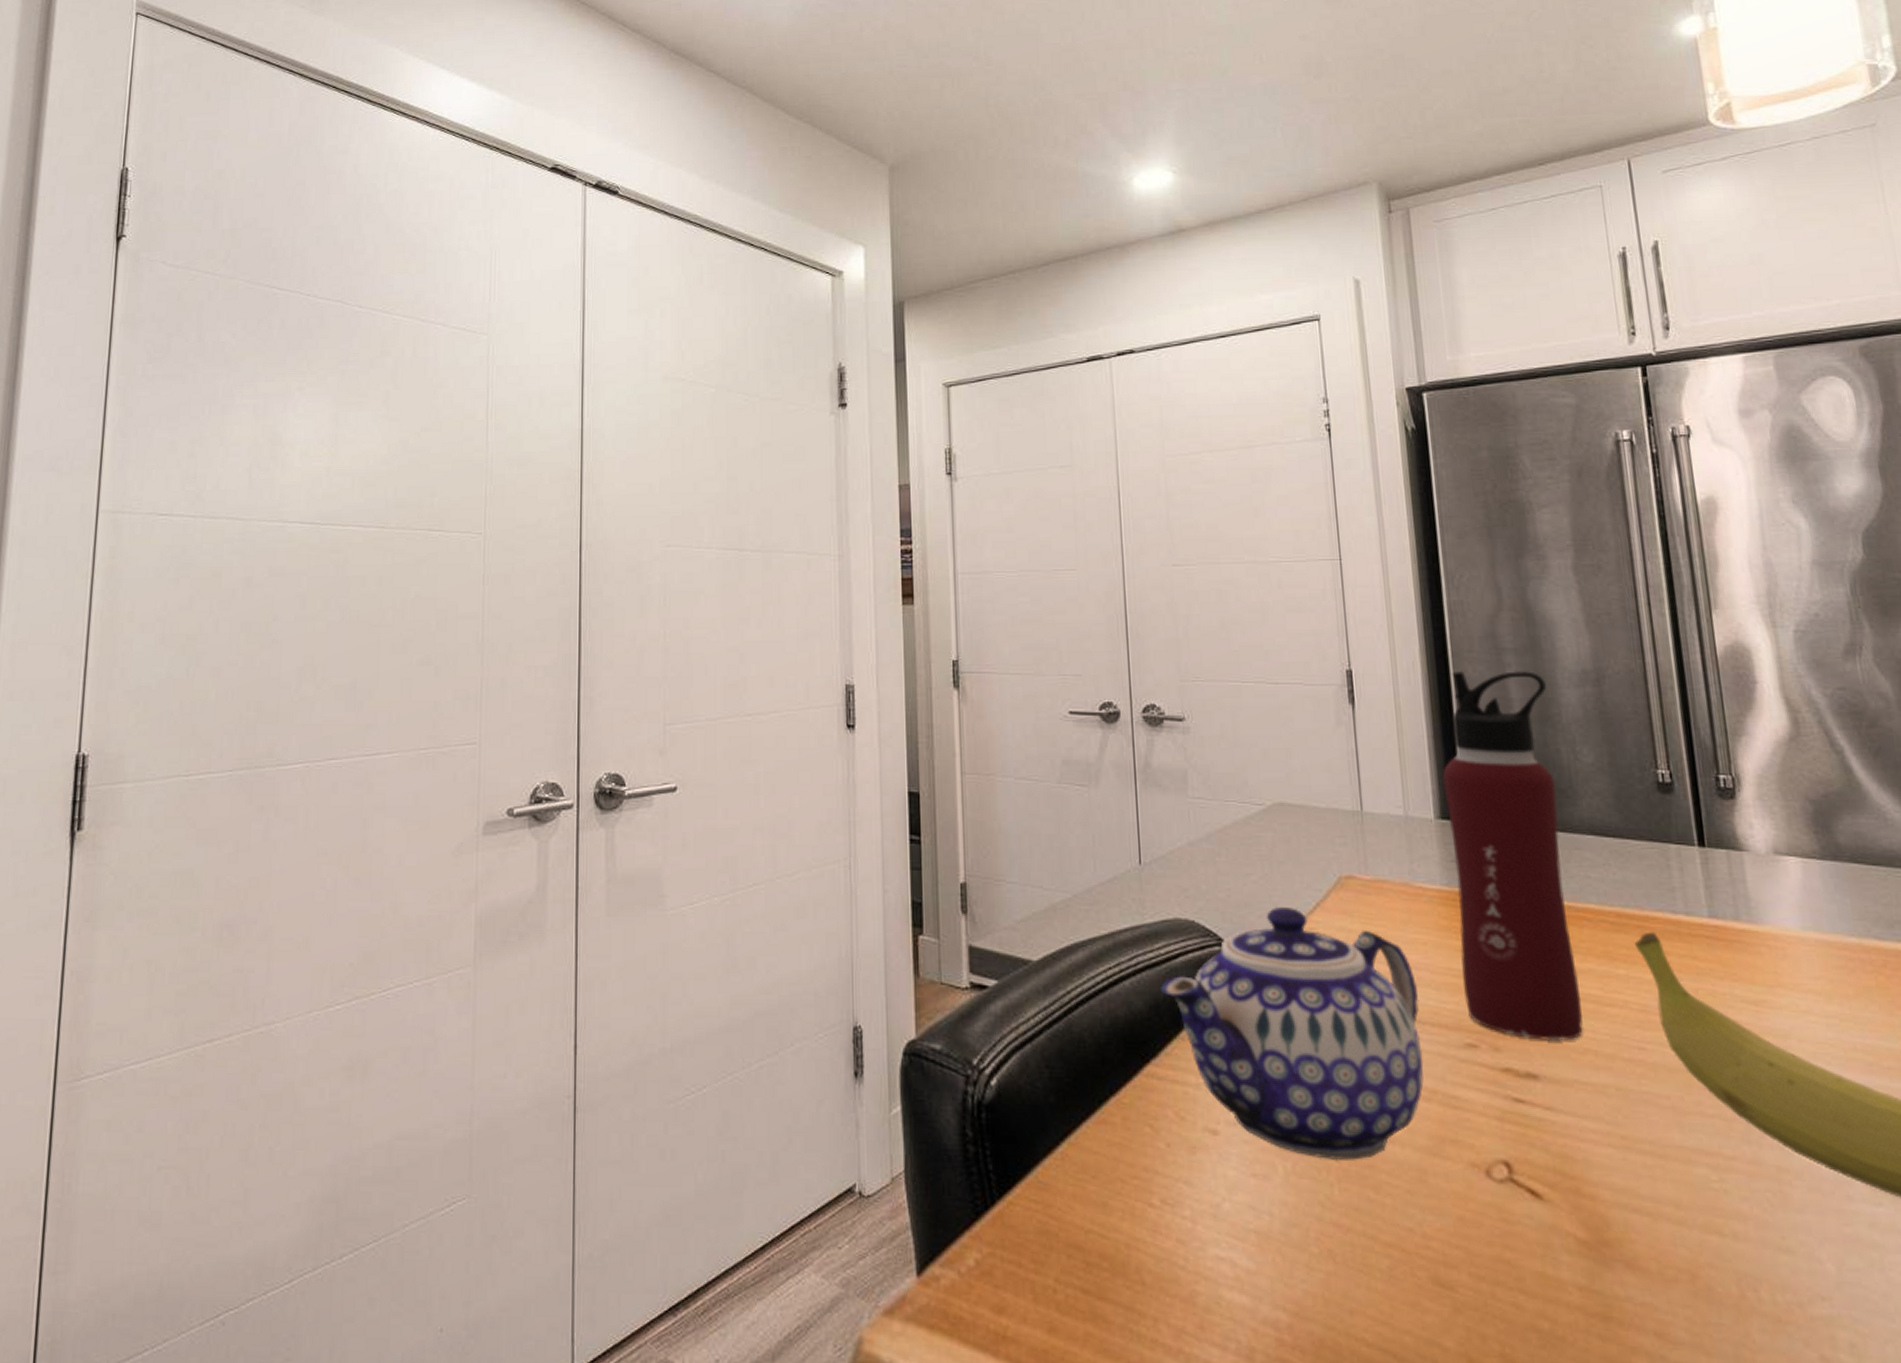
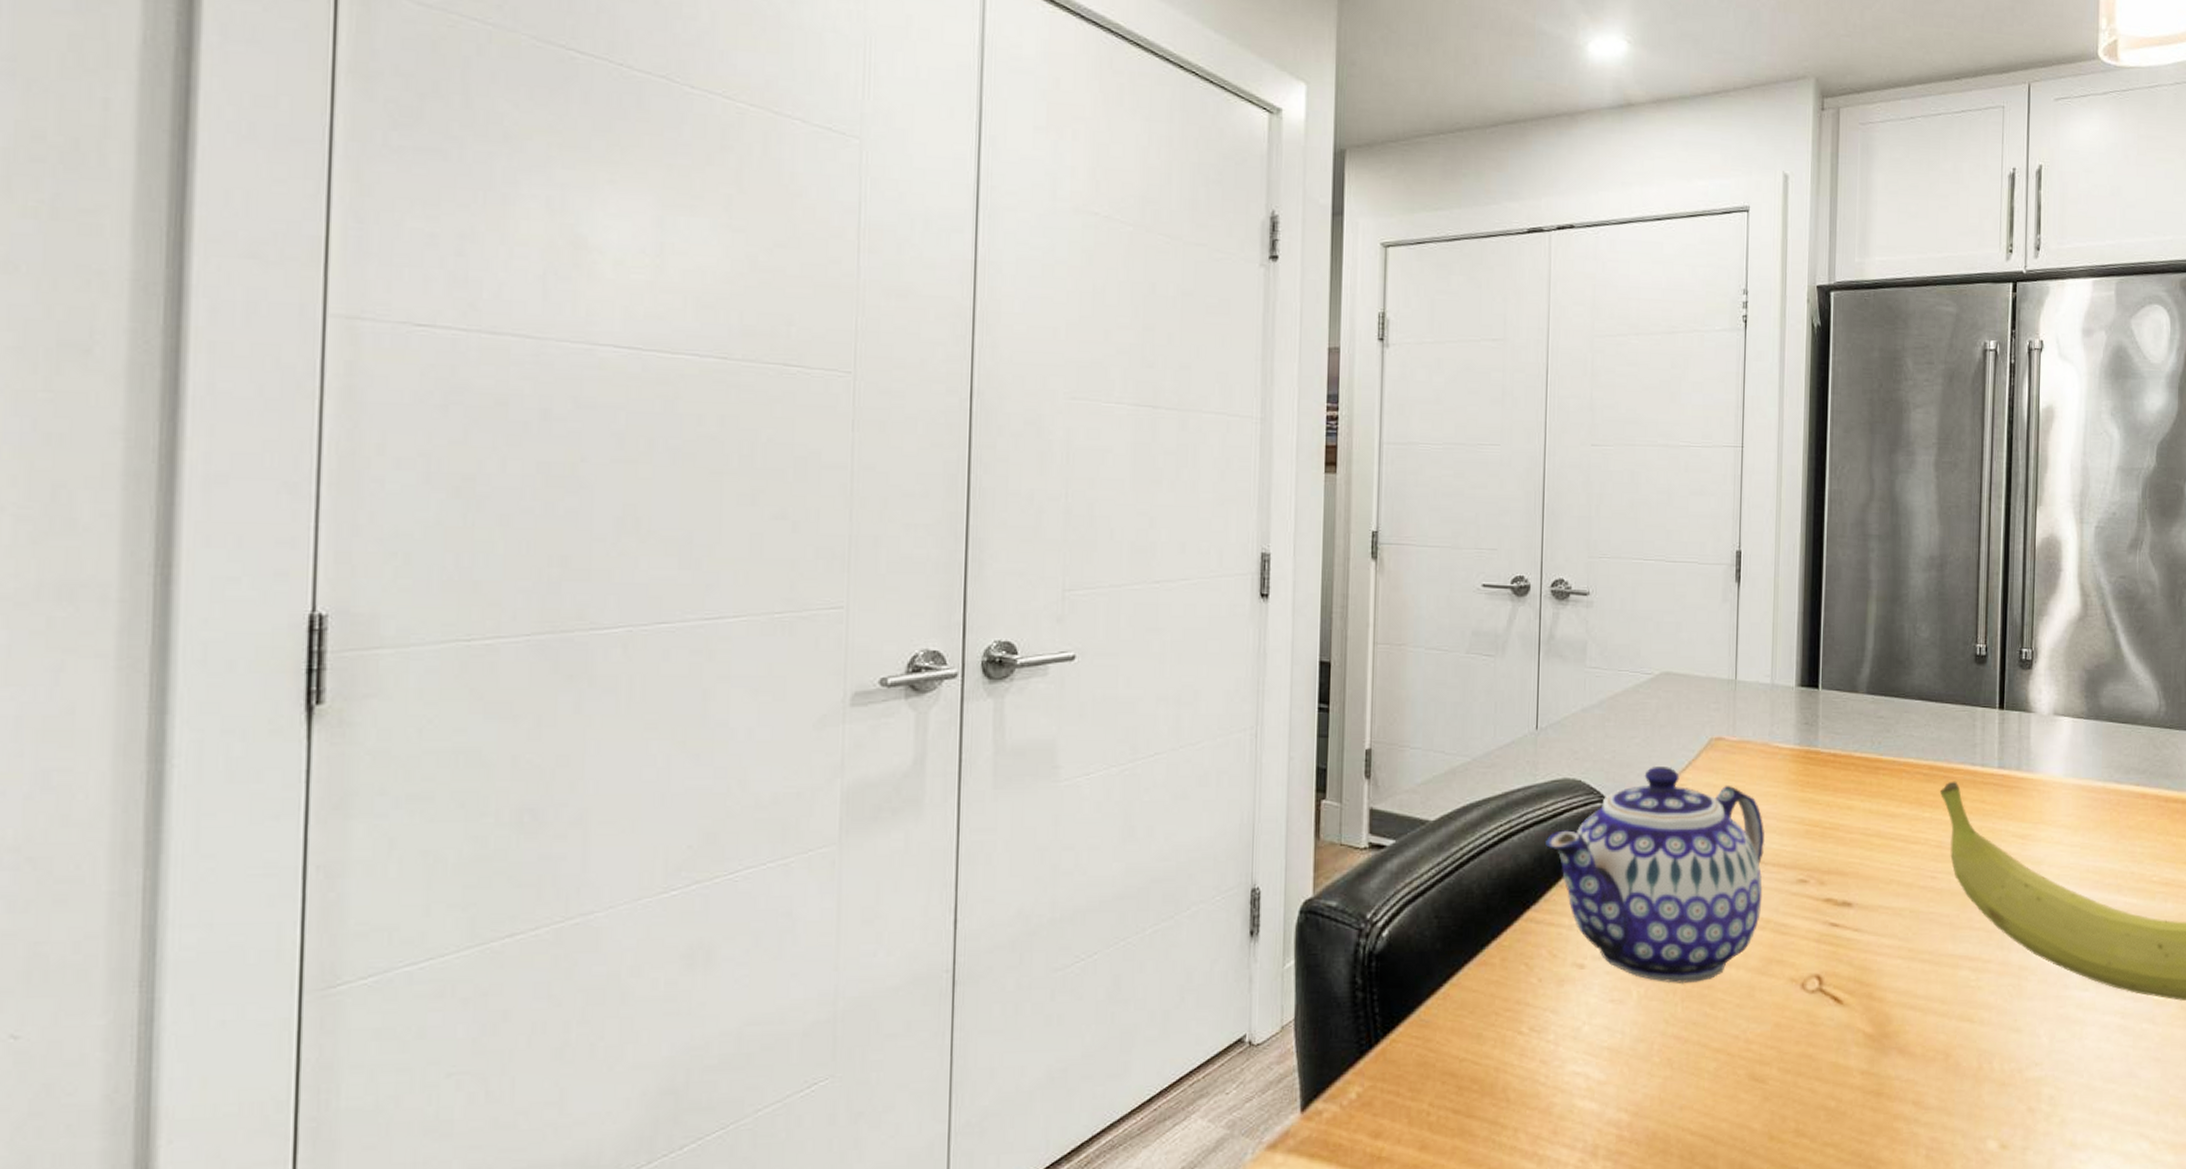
water bottle: present [1442,671,1583,1042] -> none [1802,554,1900,875]

